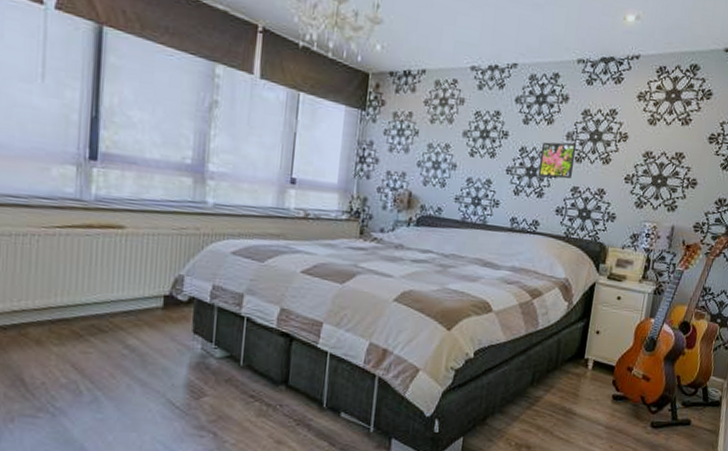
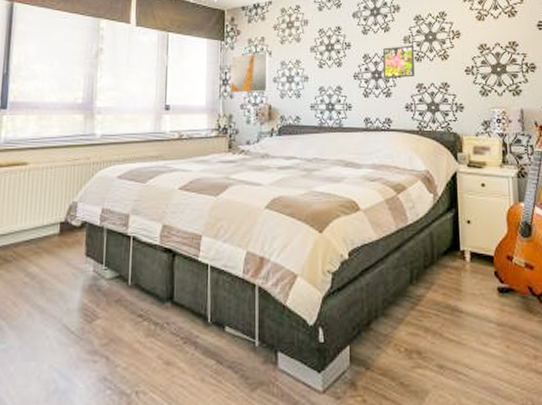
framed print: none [367,129,416,177] -> present [230,52,269,93]

